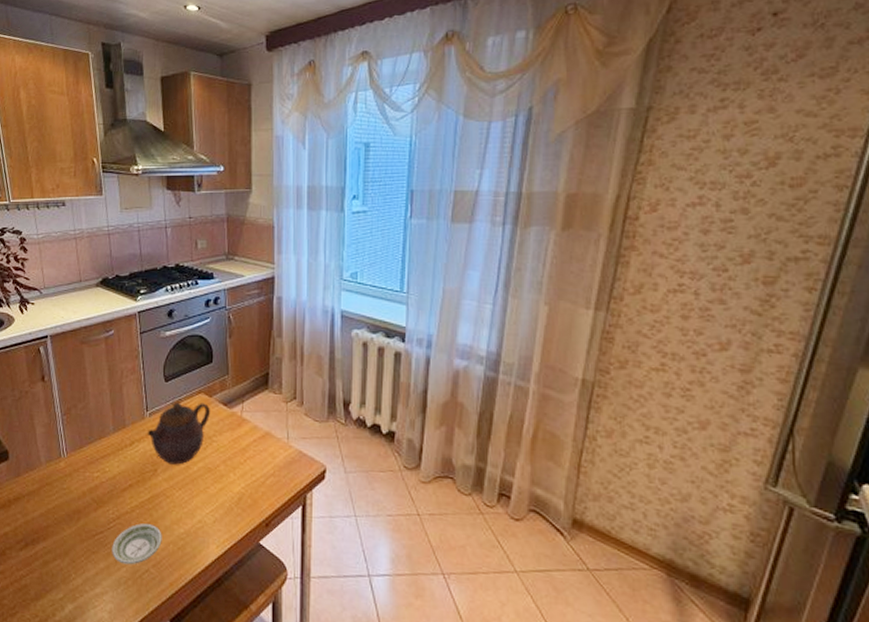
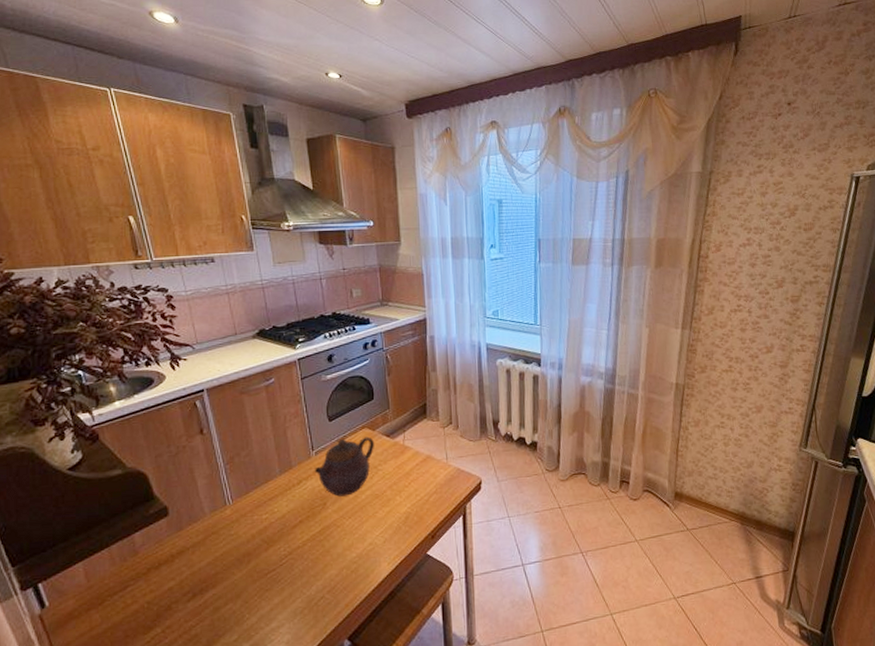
saucer: present [112,523,162,565] -> none [285,554,335,596]

